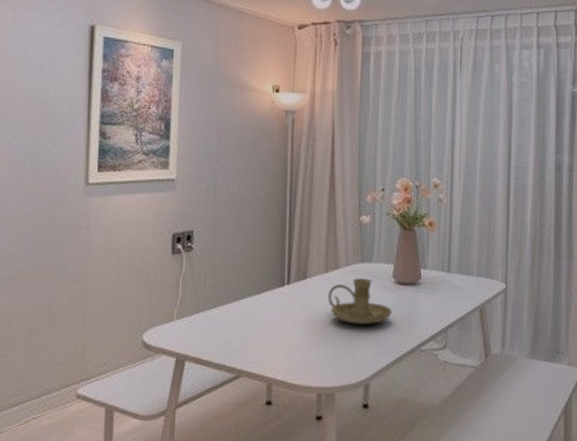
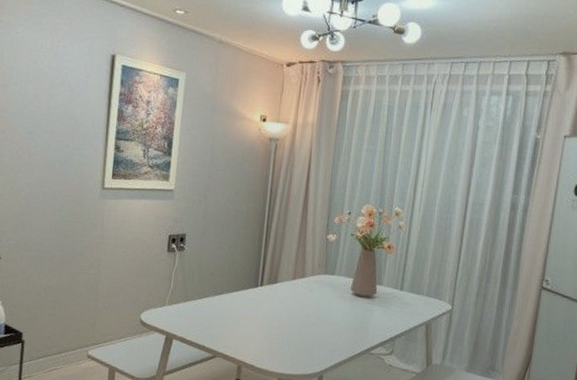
candle holder: present [328,278,392,324] -> none [294,287,348,327]

